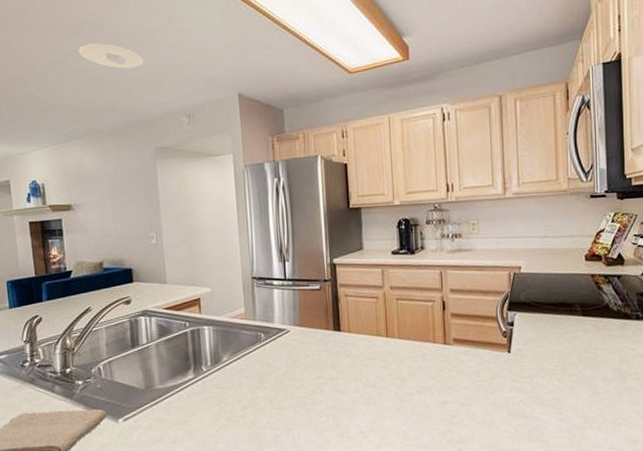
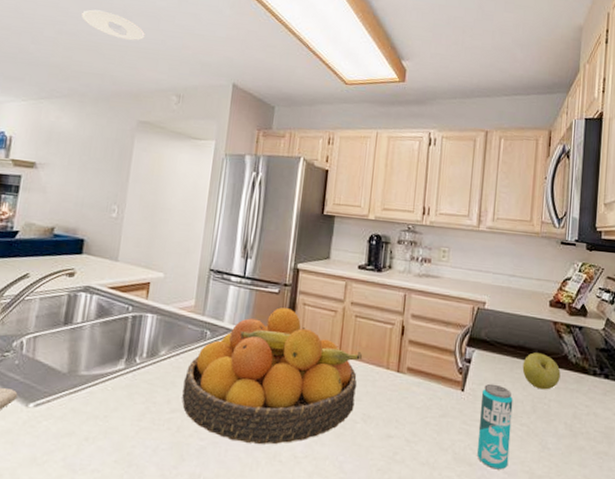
fruit bowl: none [249,302,410,426] -> present [182,308,363,444]
beverage can: none [528,341,562,418] -> present [477,383,513,470]
apple: none [565,306,603,340] -> present [522,352,561,390]

